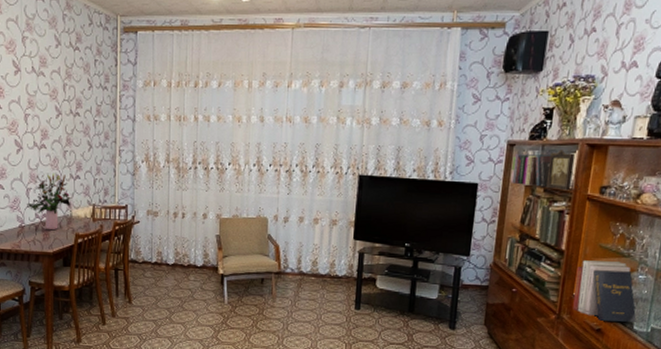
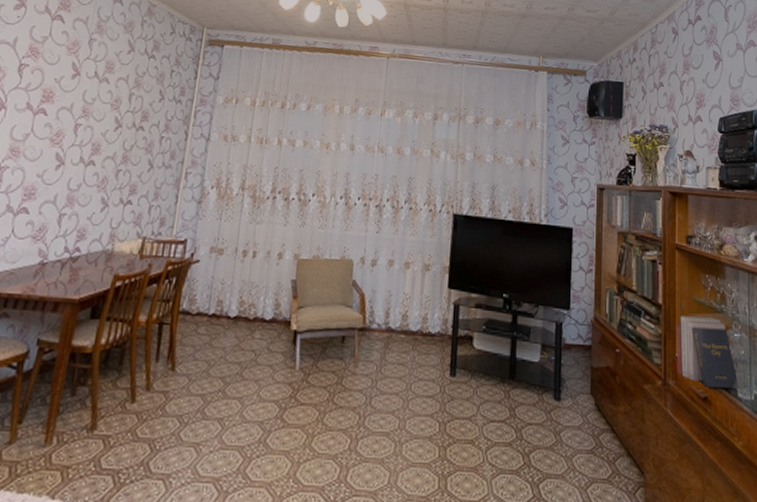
bouquet: present [27,173,71,231] -> none [55,195,116,270]
books: present [510,154,552,187] -> none [603,199,639,235]
photo frame: present [546,150,580,191] -> none [636,196,668,240]

